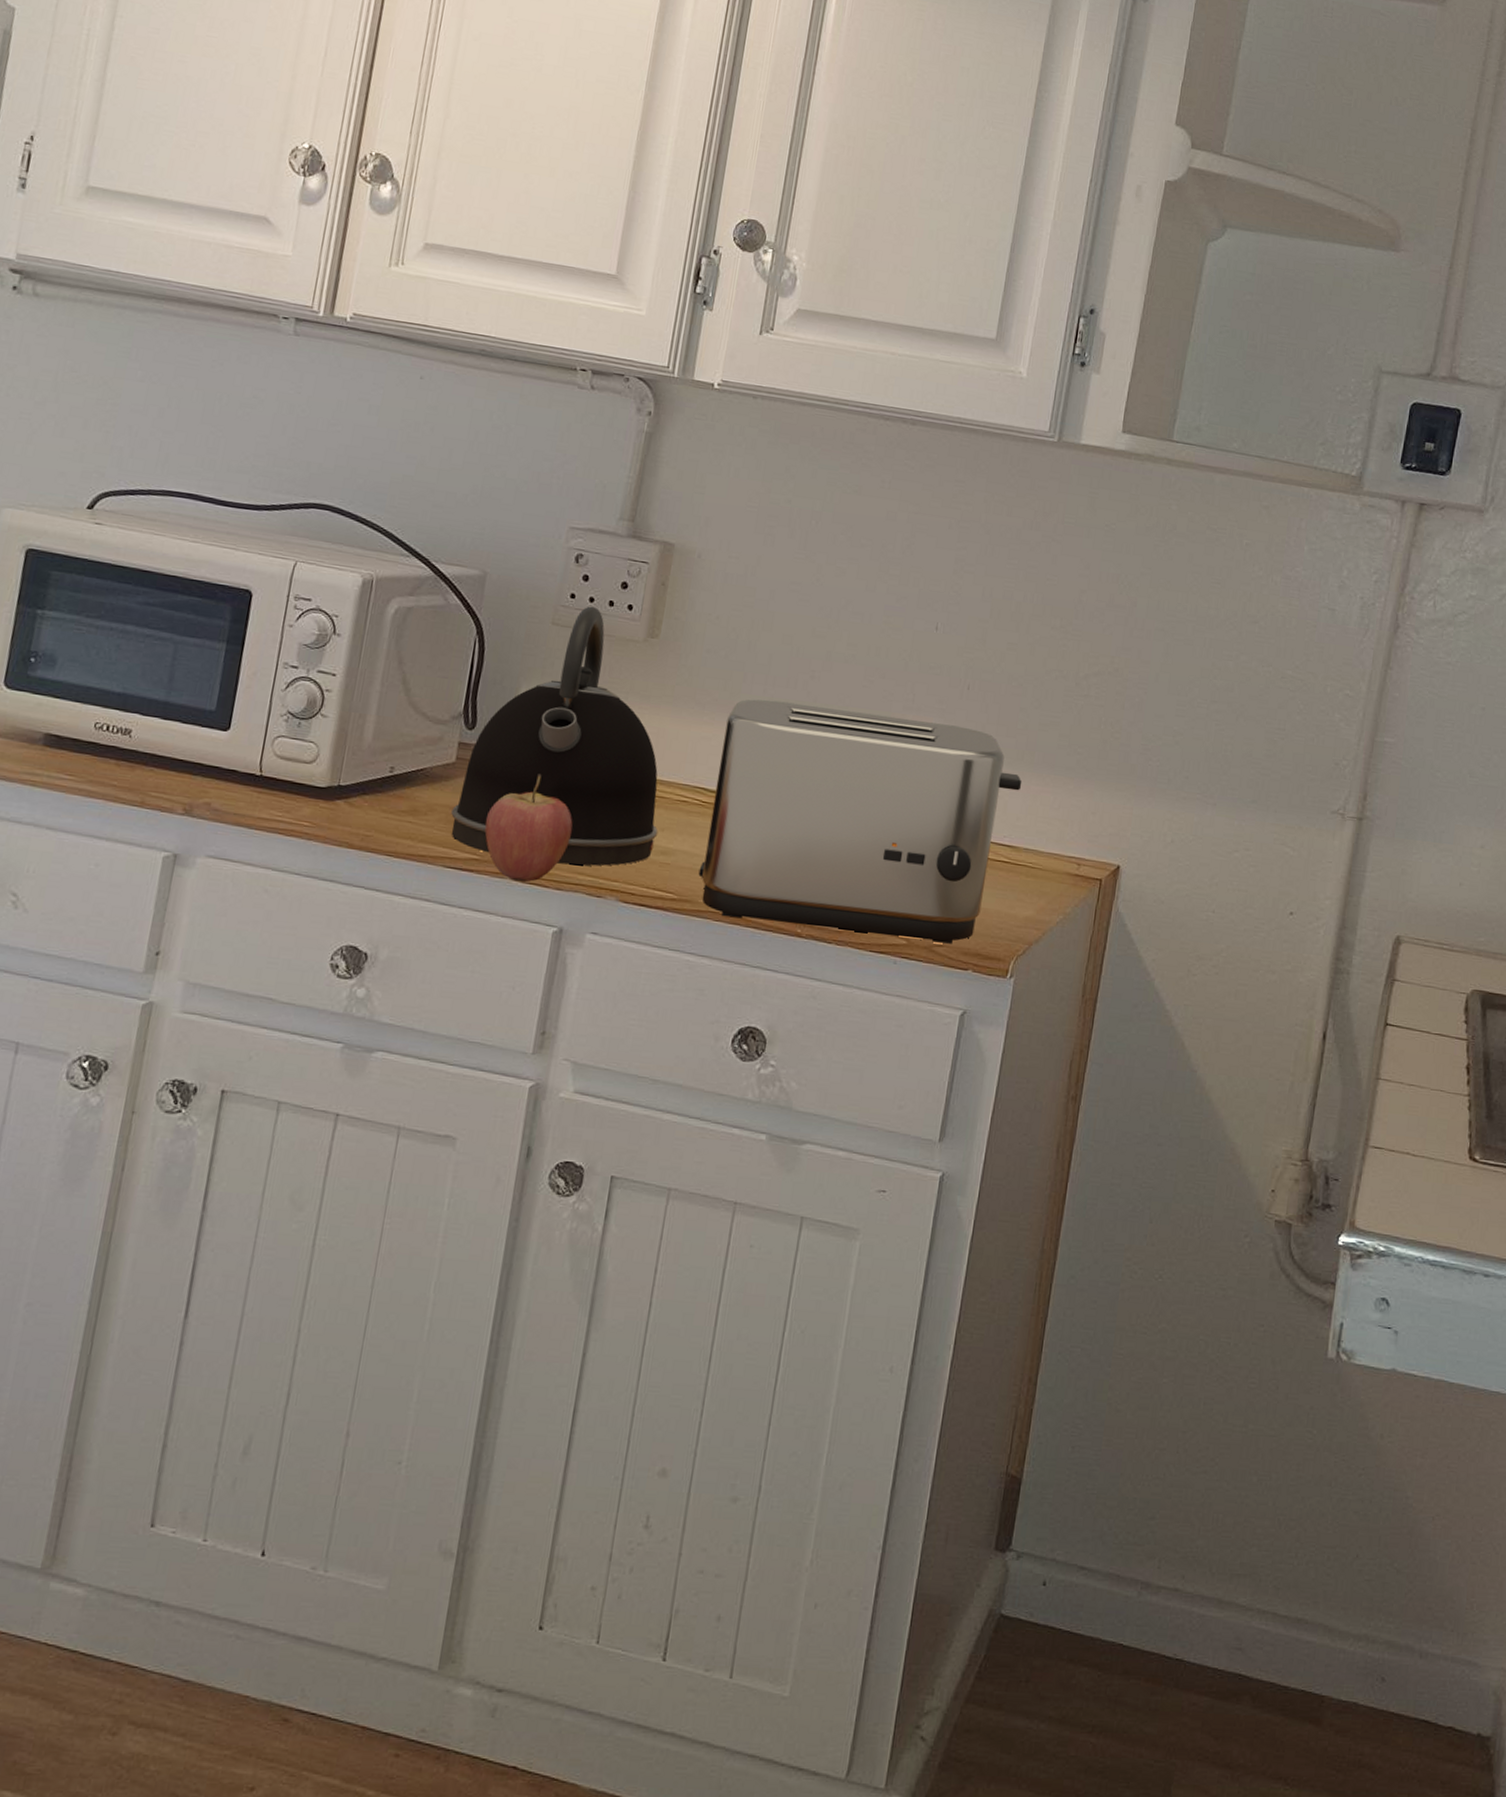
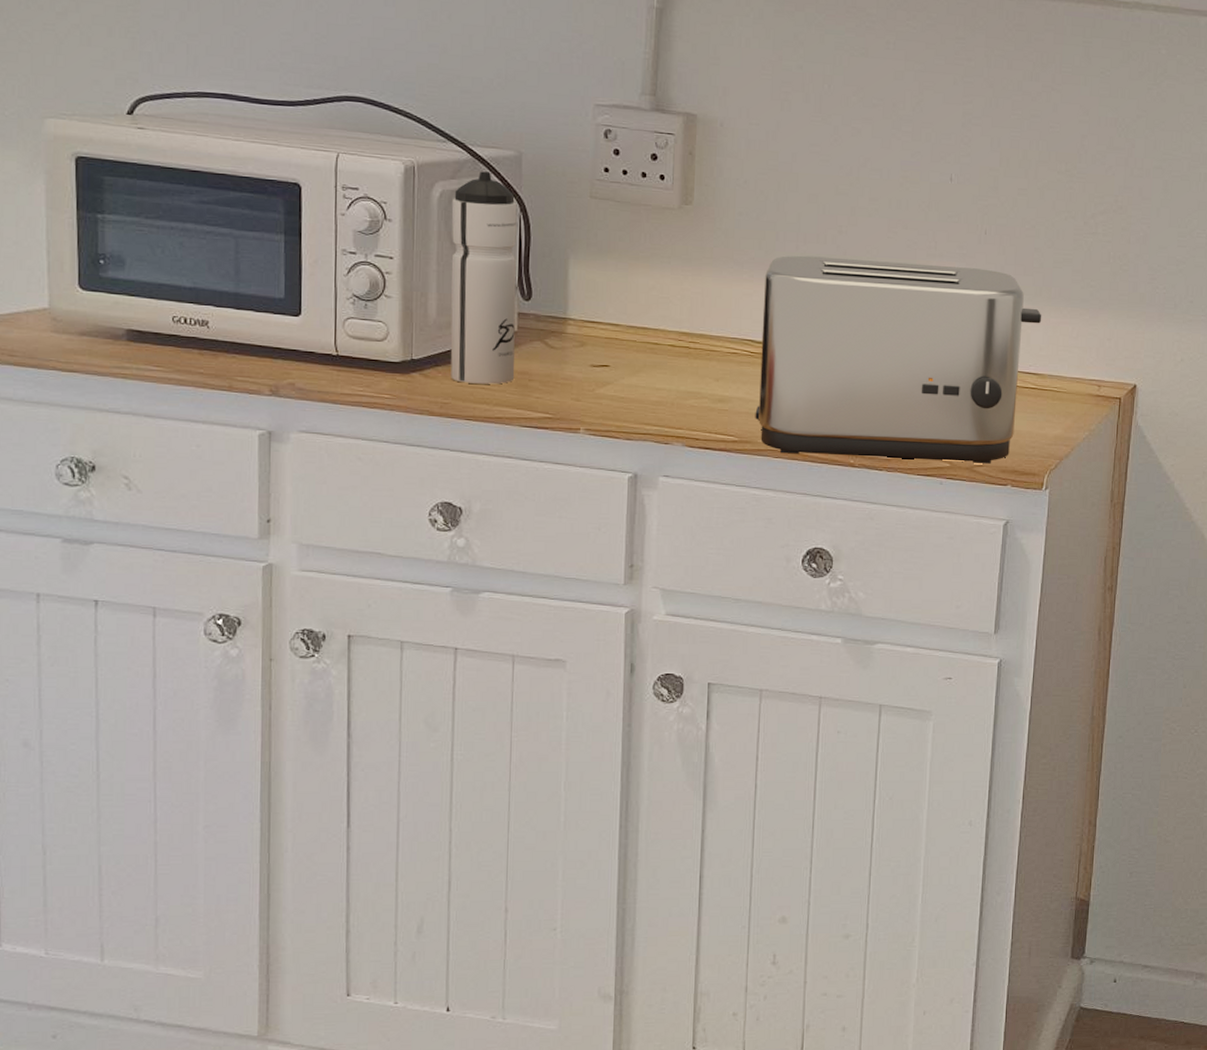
water bottle: none [377,589,475,819] -> present [450,171,517,384]
kettle: present [451,606,658,866] -> none [520,178,714,417]
fruit: present [484,774,573,883] -> none [554,337,634,435]

